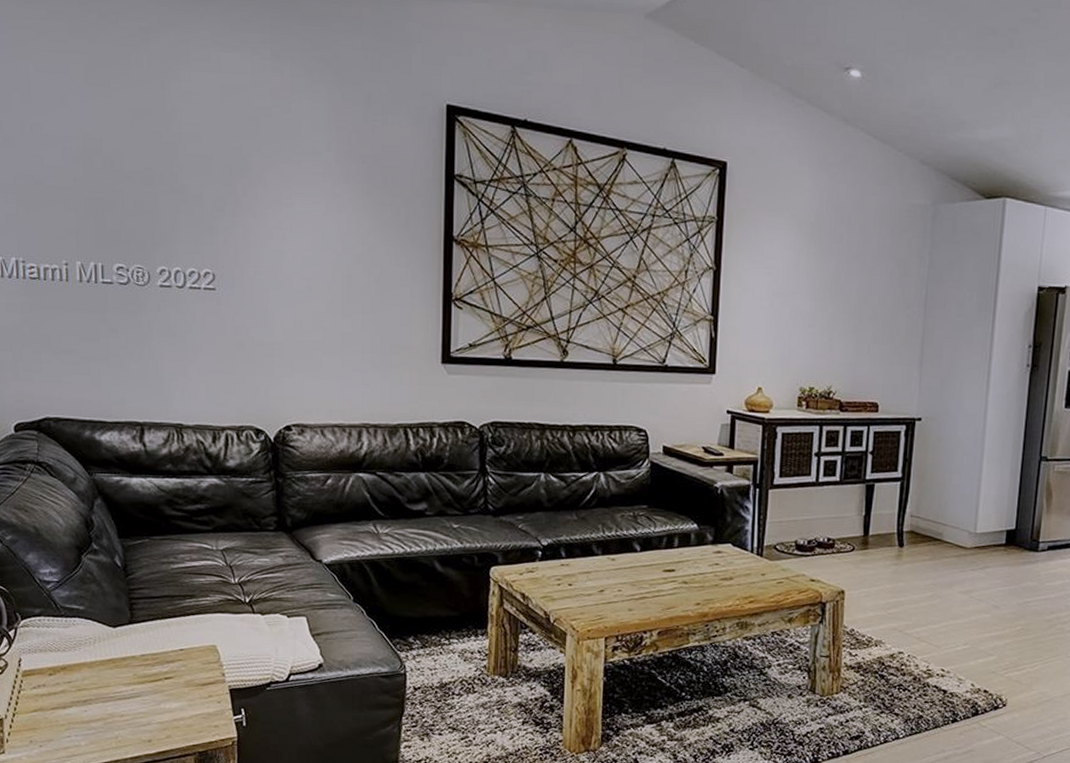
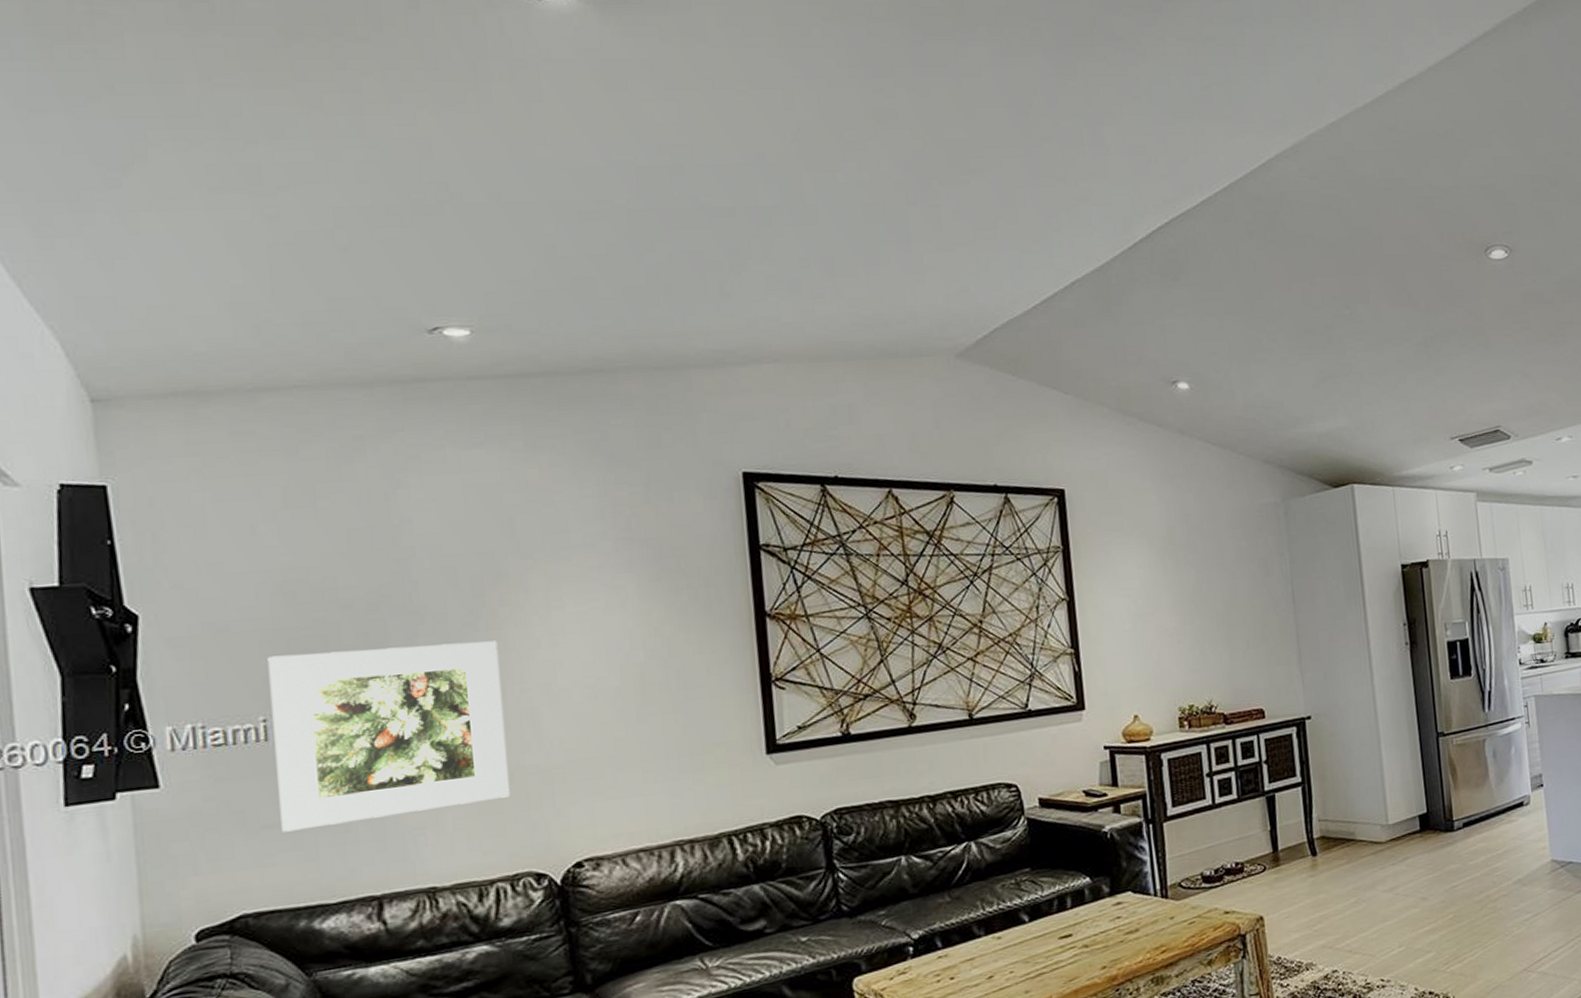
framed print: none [70,211,241,361] -> present [267,640,511,832]

